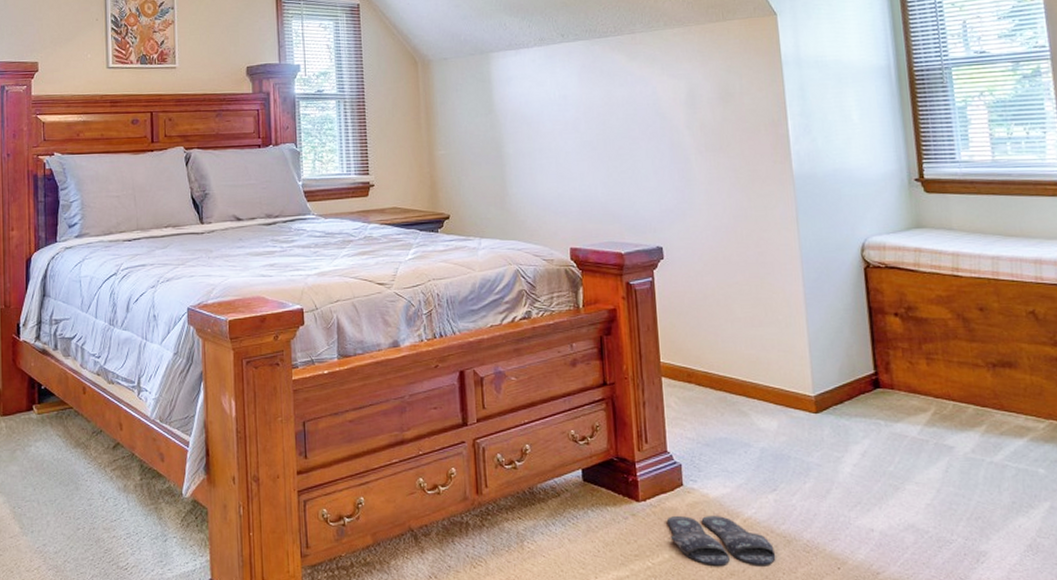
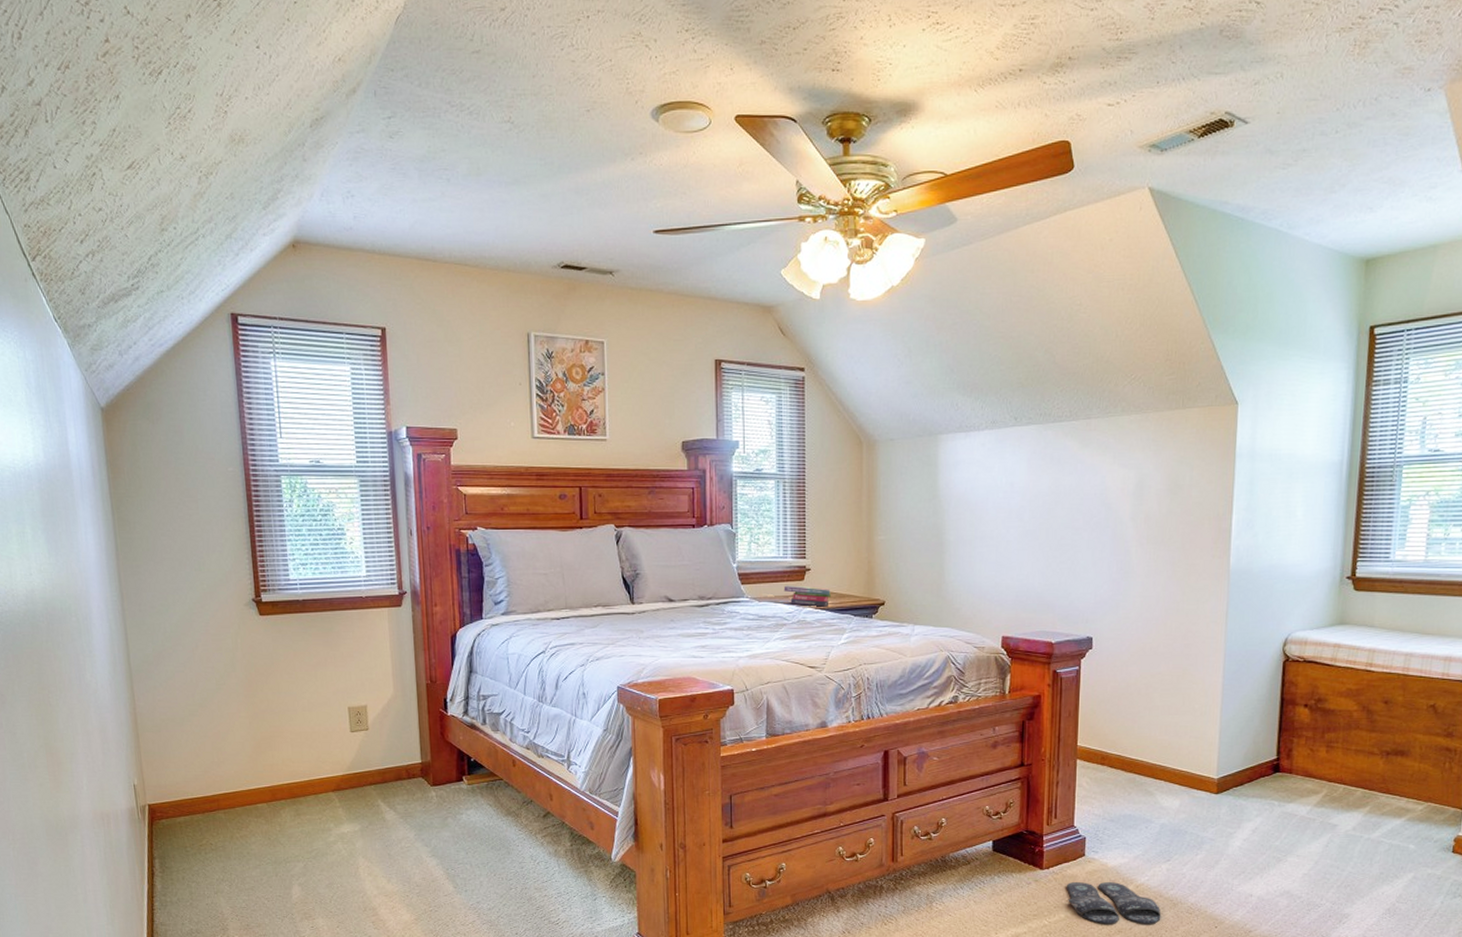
books: none [348,201,396,223] -> present [783,585,831,607]

